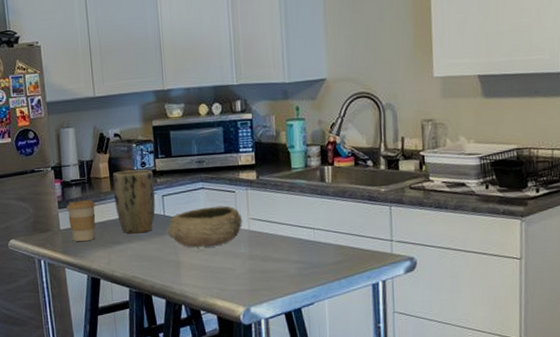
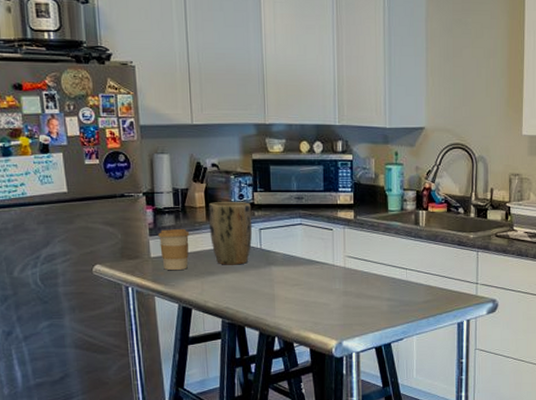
bowl: present [167,205,243,247] -> none [263,242,339,282]

